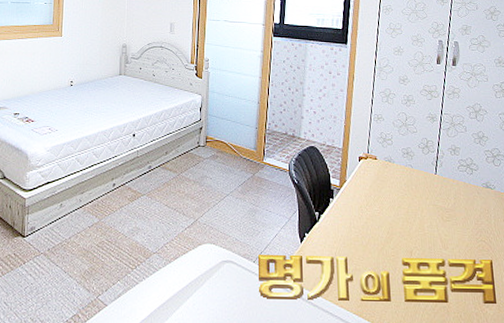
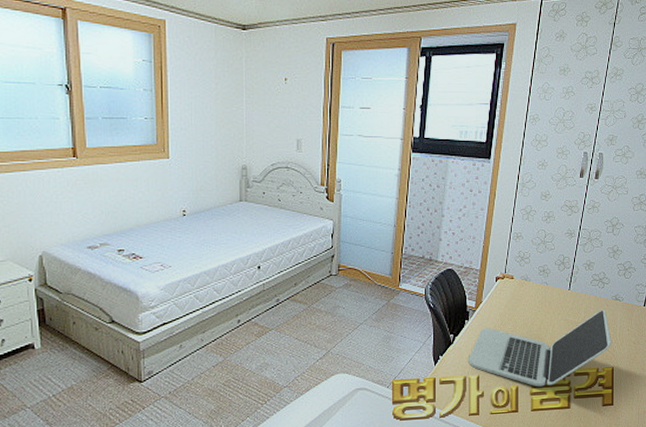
laptop: none [334,197,487,275] -> present [468,309,612,387]

